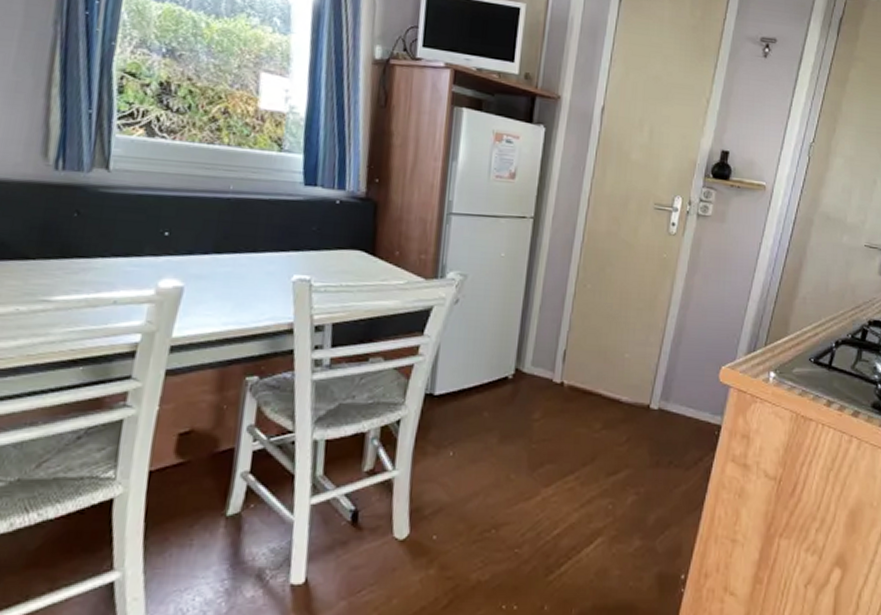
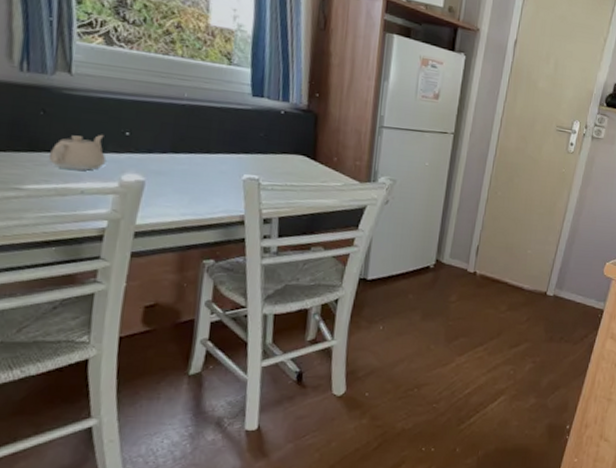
teapot: none [80,235,143,279] -> present [48,134,107,172]

